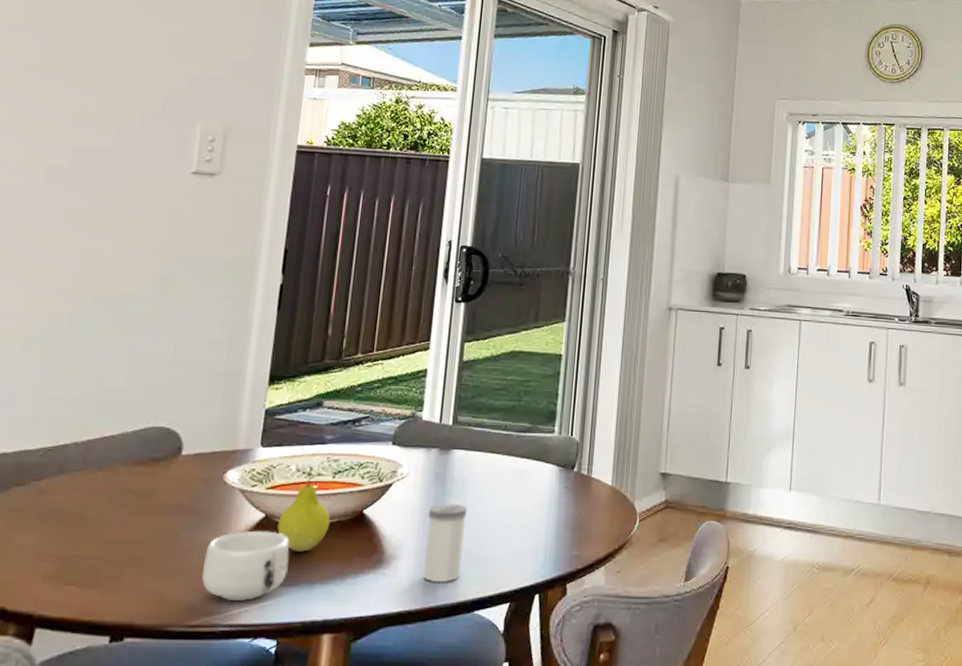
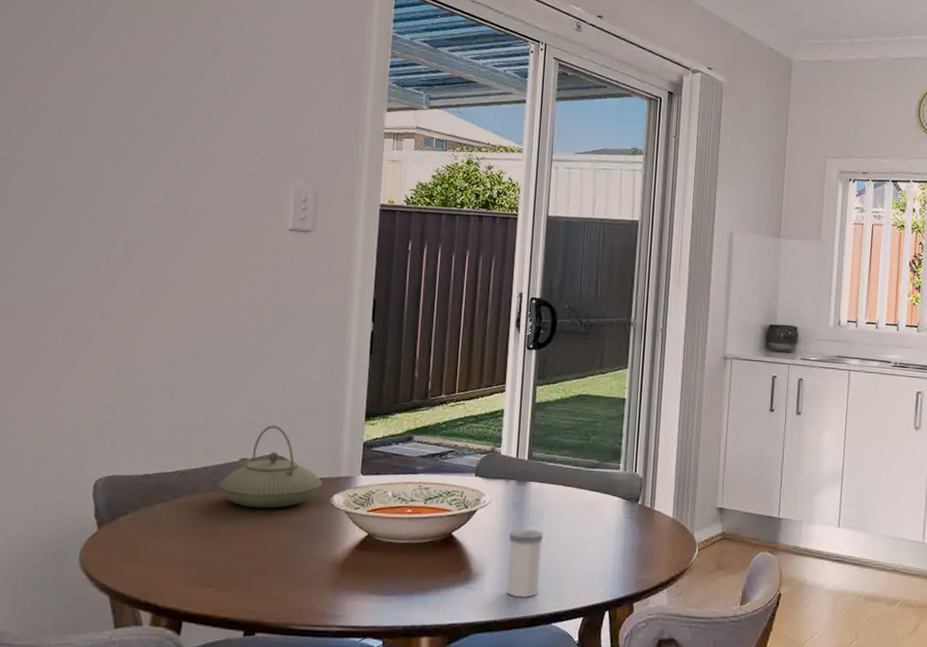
teapot: none [91,392,216,489] -> present [219,425,323,509]
mug: present [202,530,290,602] -> none [317,546,390,606]
fruit: present [277,467,331,552] -> none [379,493,424,567]

